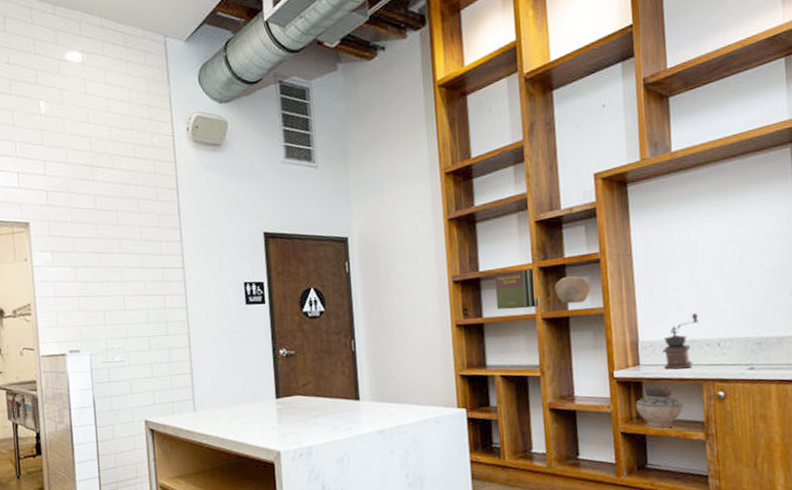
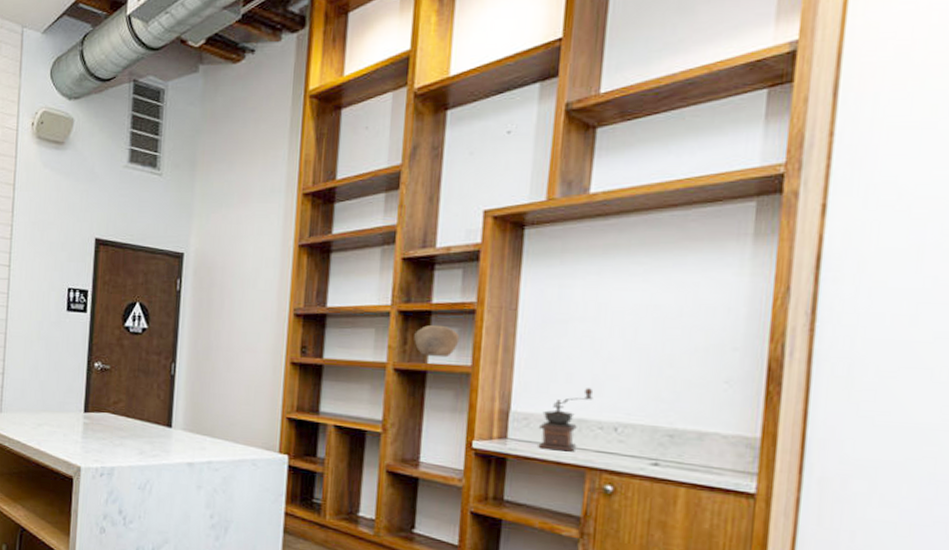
books: present [495,270,540,310] -> none [342,312,393,356]
ceramic pot: present [635,385,683,429] -> none [493,464,556,517]

